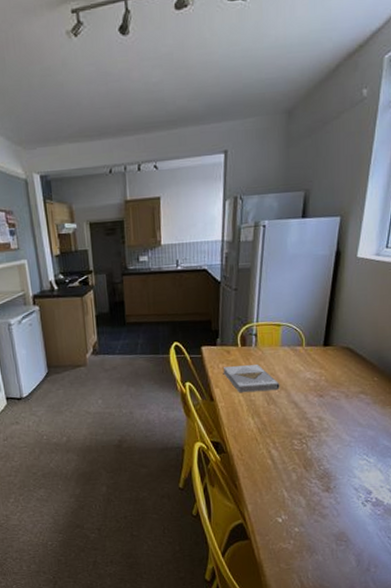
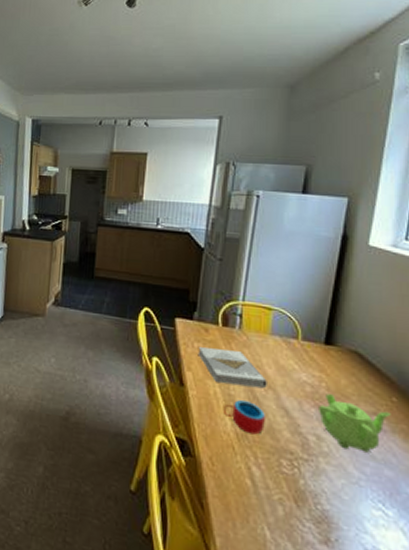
mug: none [246,402,281,427] -> present [223,400,266,435]
teapot: none [320,384,373,423] -> present [319,394,391,453]

